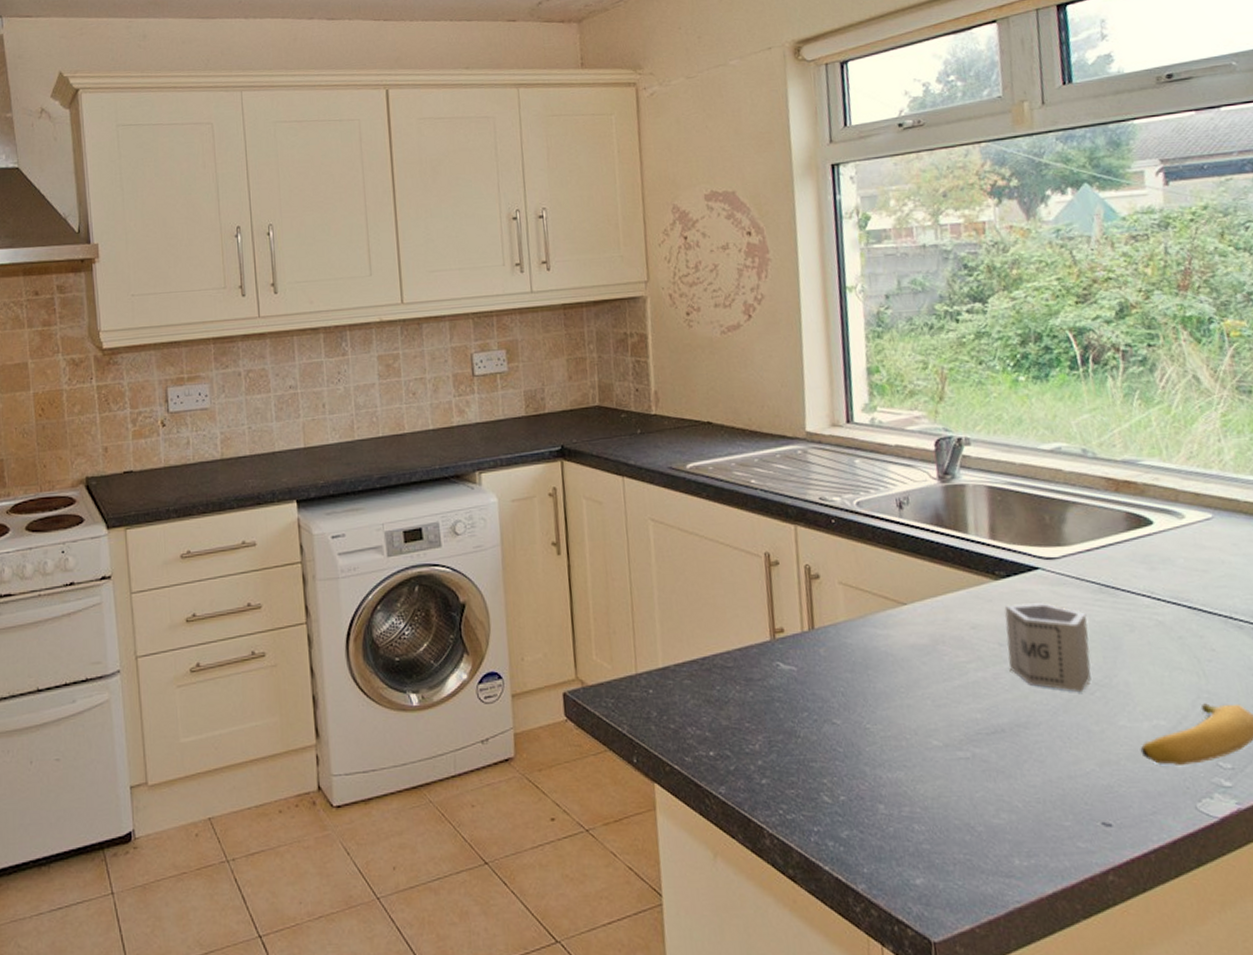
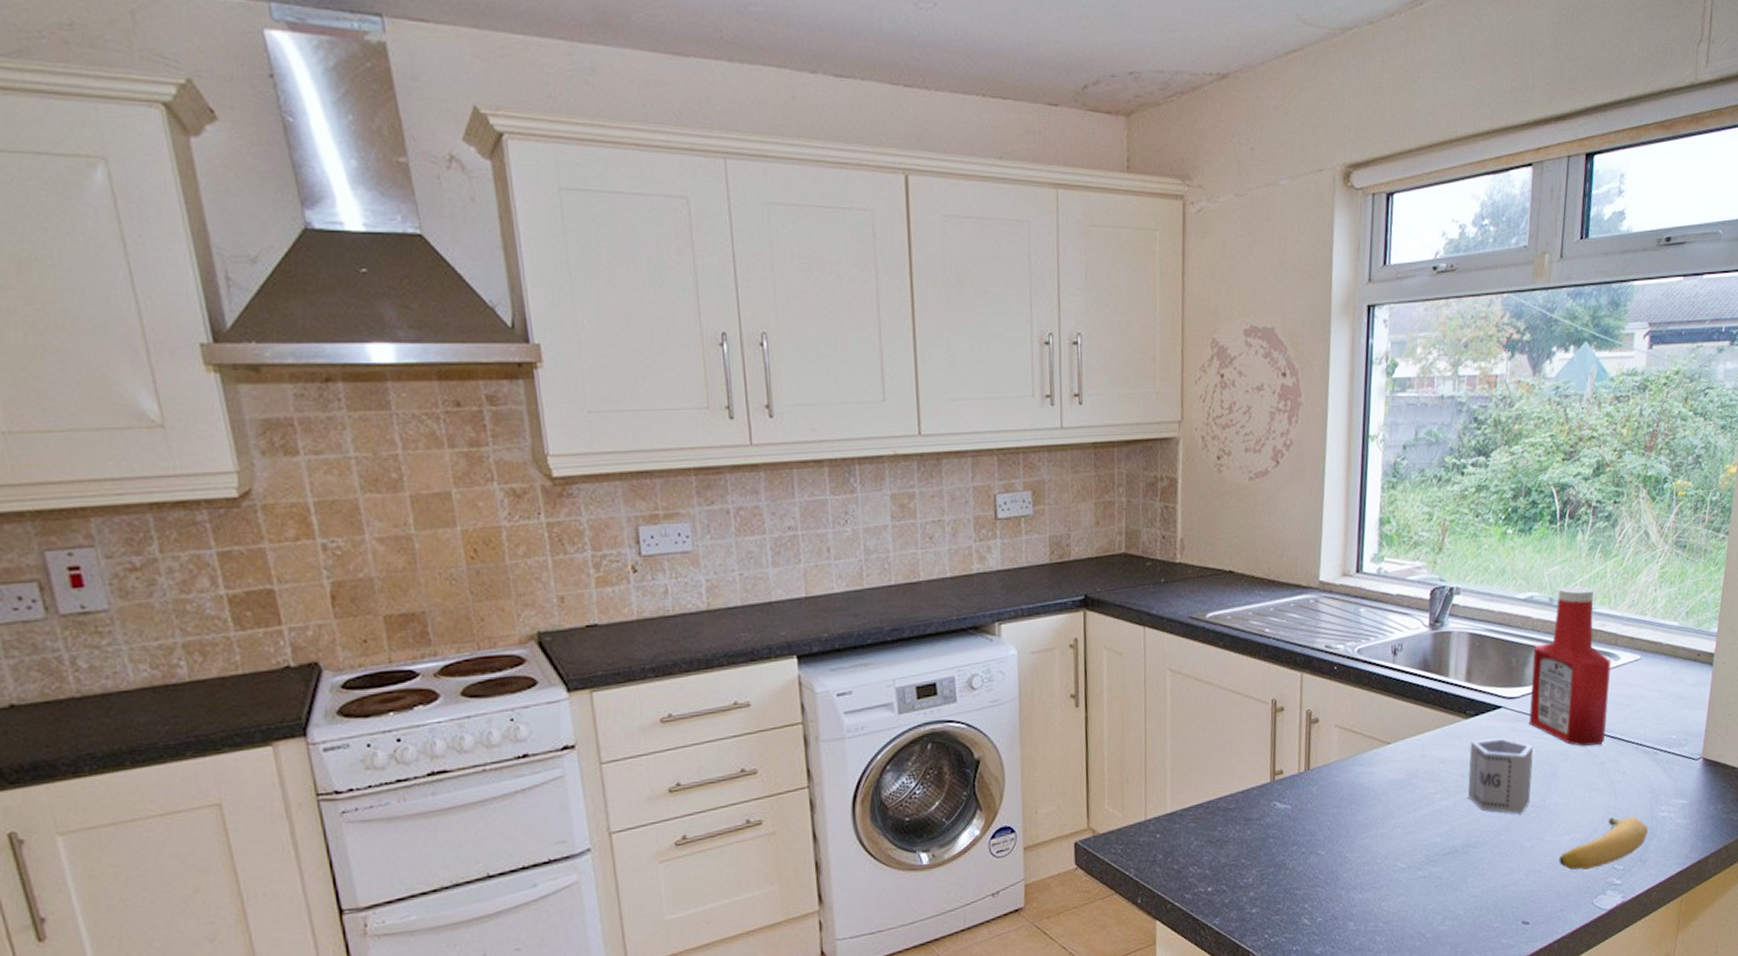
ketchup bottle: none [1070,436,1181,616] -> present [1529,586,1611,746]

